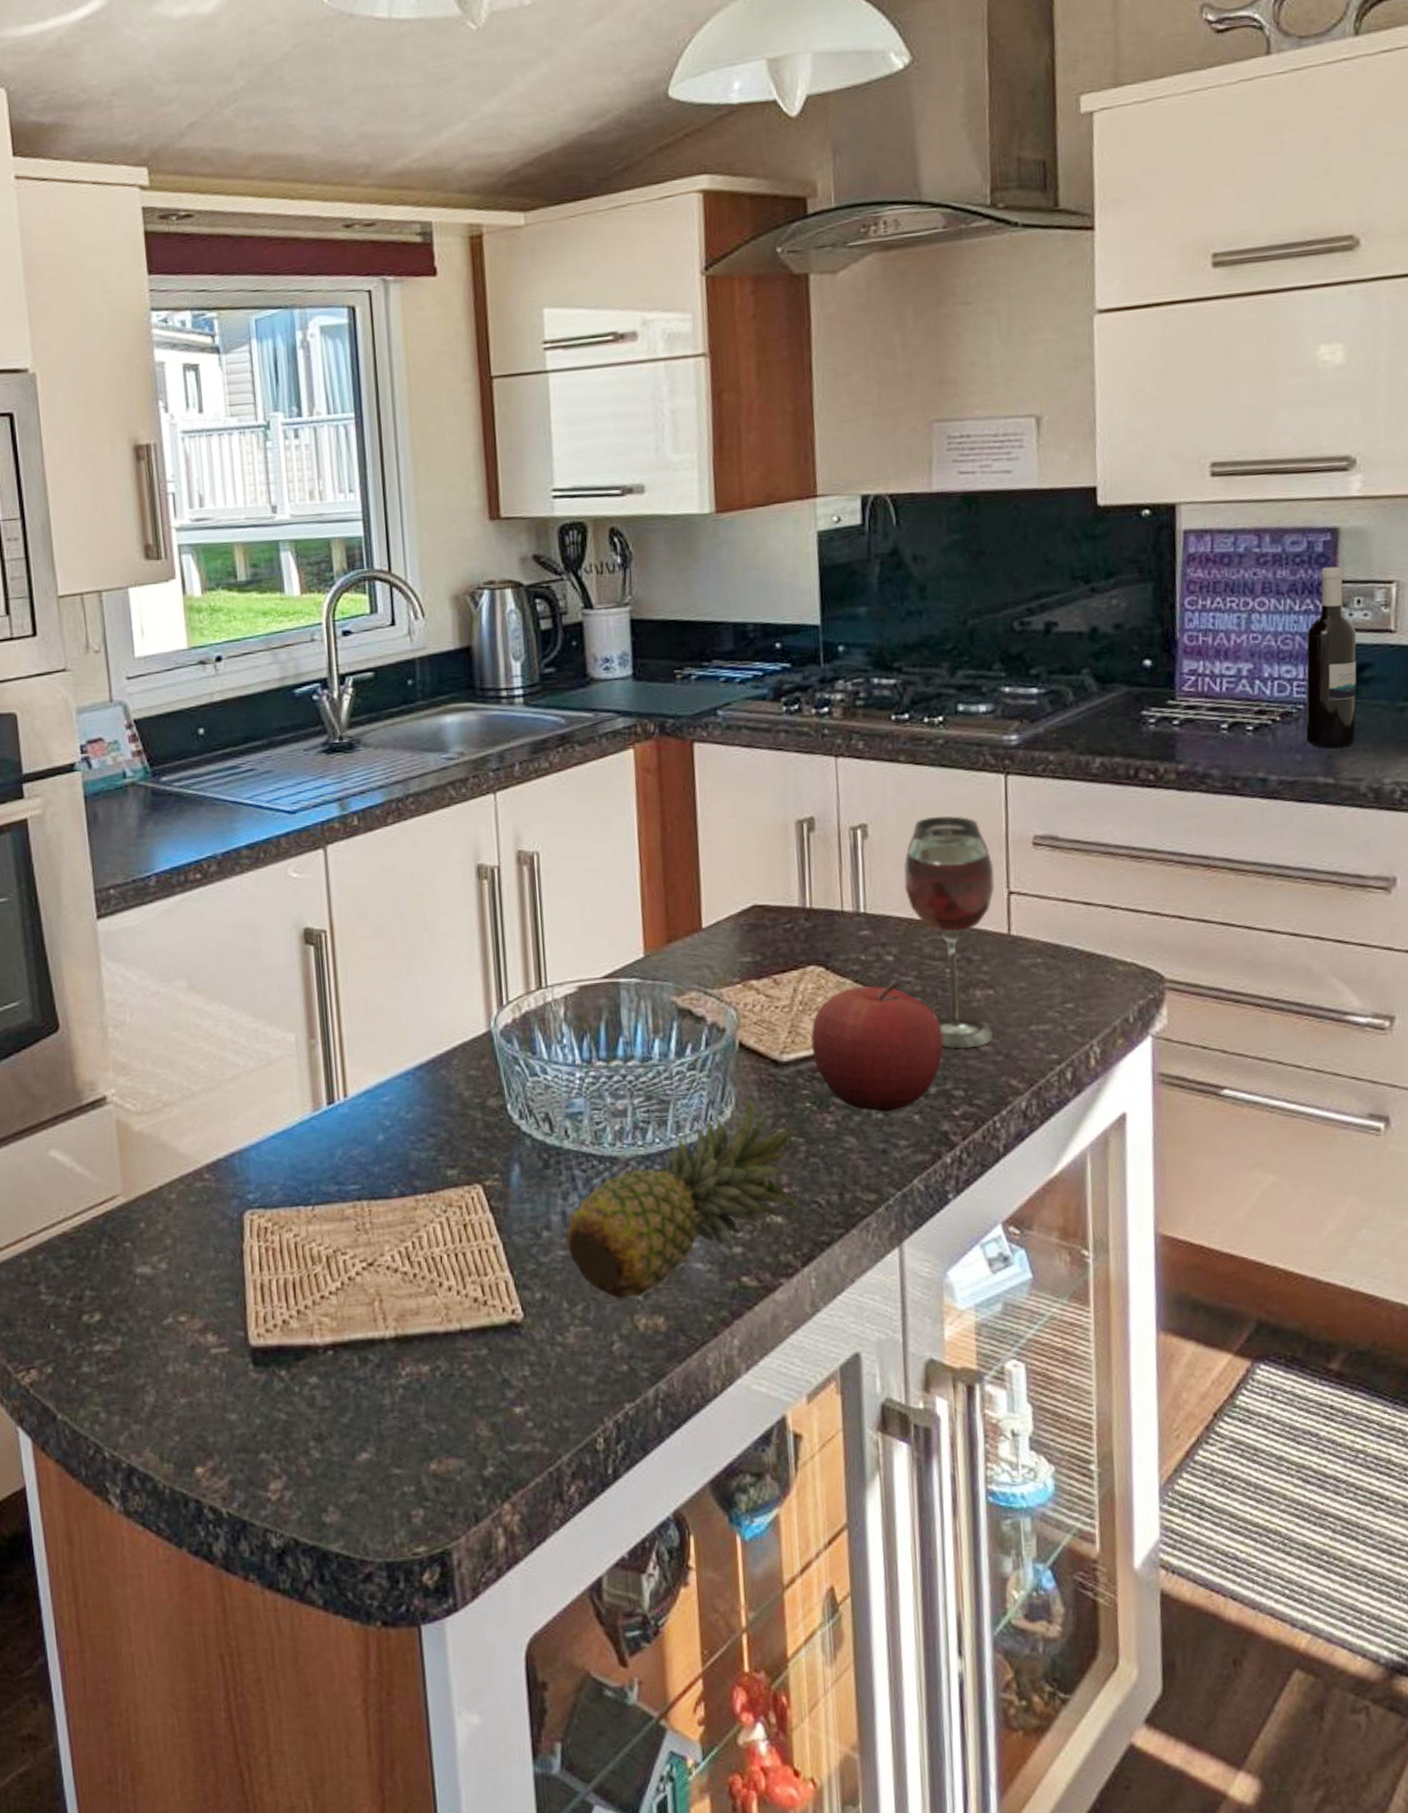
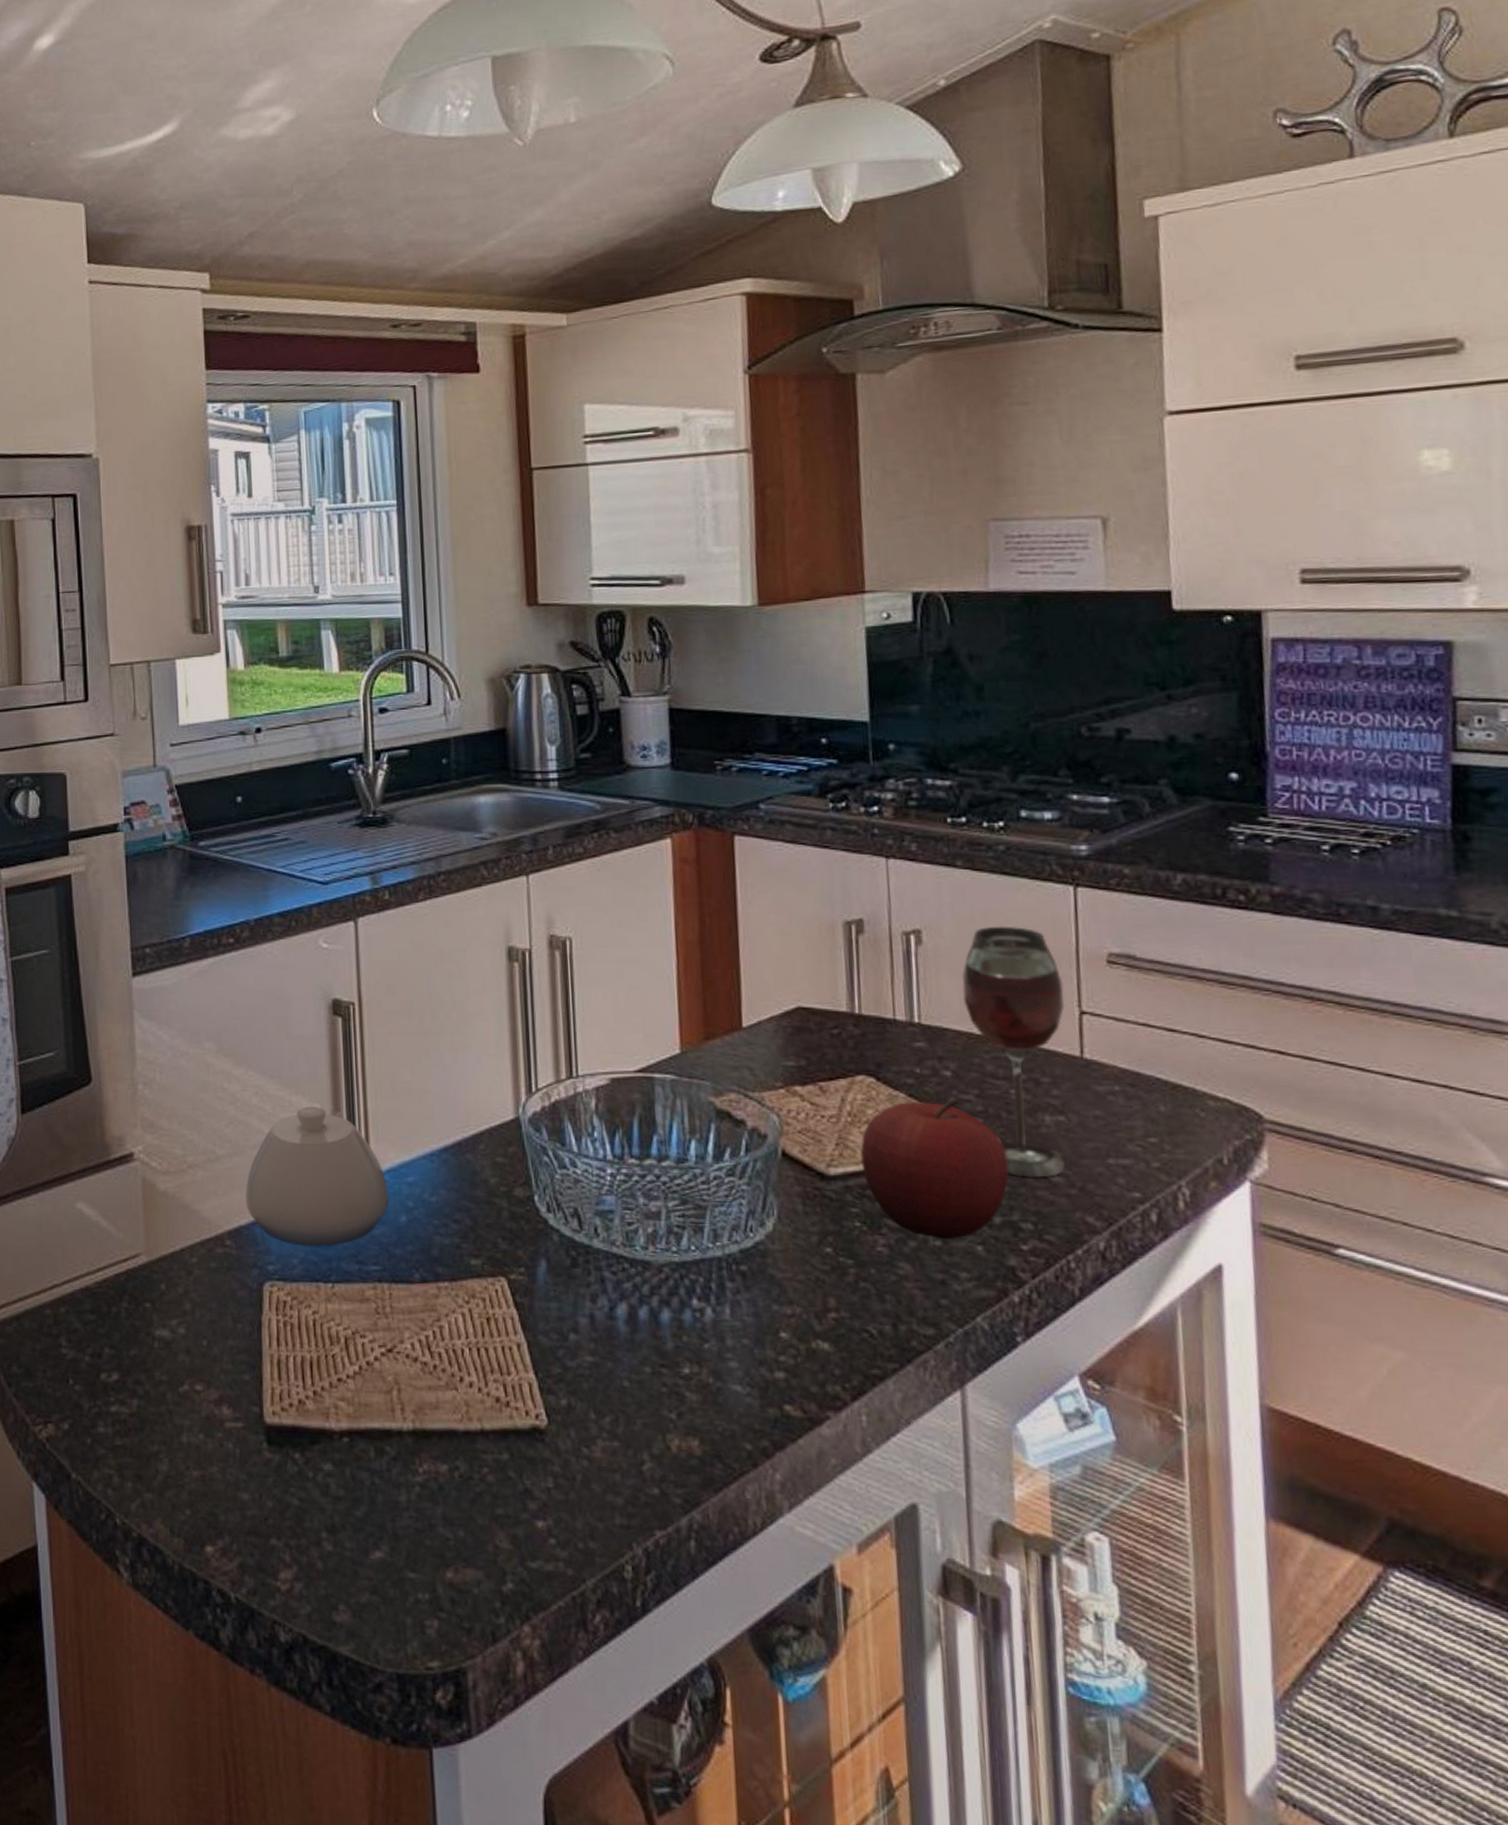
sugar bowl: none [222,1036,367,1173] -> present [245,1106,390,1247]
fruit: present [566,1098,801,1299] -> none [594,1212,850,1415]
wine bottle: present [1306,566,1357,749] -> none [1419,682,1483,879]

